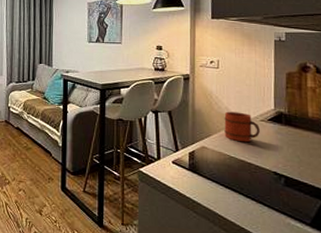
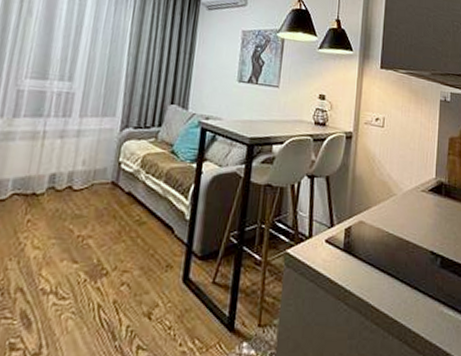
mug: present [224,111,260,143] -> none [384,179,420,217]

